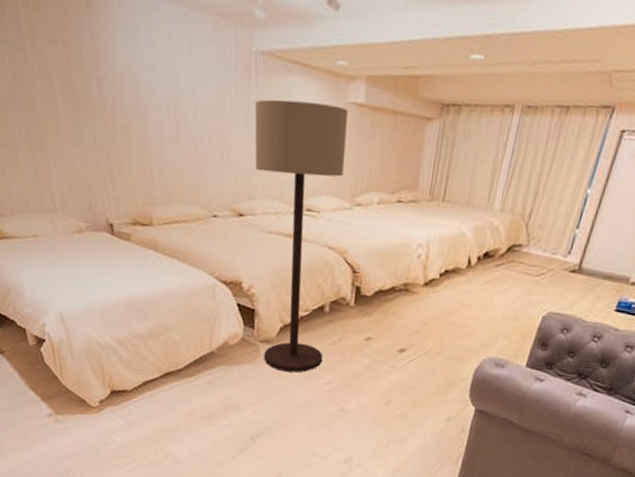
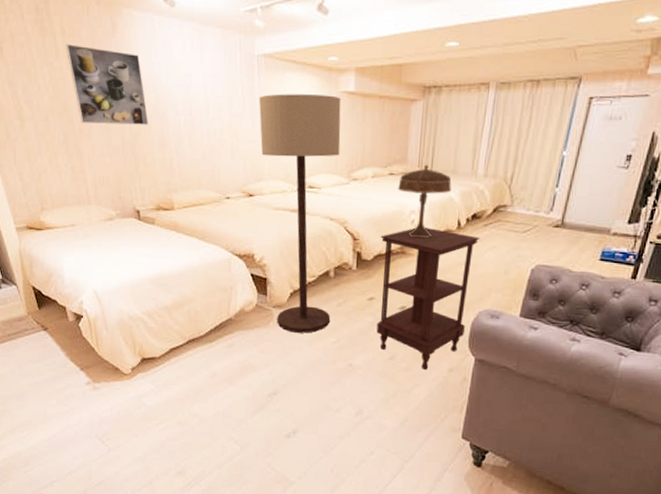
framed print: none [29,20,127,125] -> present [65,44,149,125]
side table: none [372,263,491,418] -> present [376,227,480,370]
table lamp: none [405,193,465,276] -> present [398,164,452,238]

